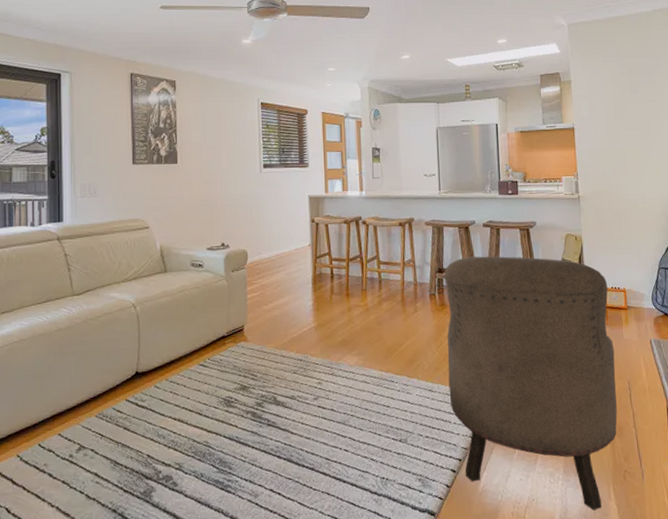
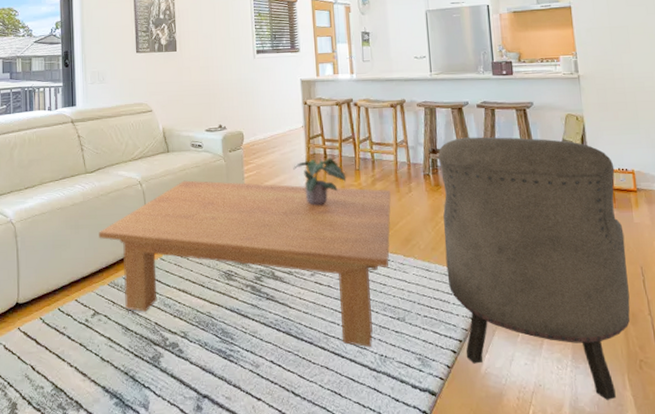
coffee table: none [86,302,397,471] -> present [99,180,391,348]
potted plant: none [298,277,353,327] -> present [293,157,347,206]

